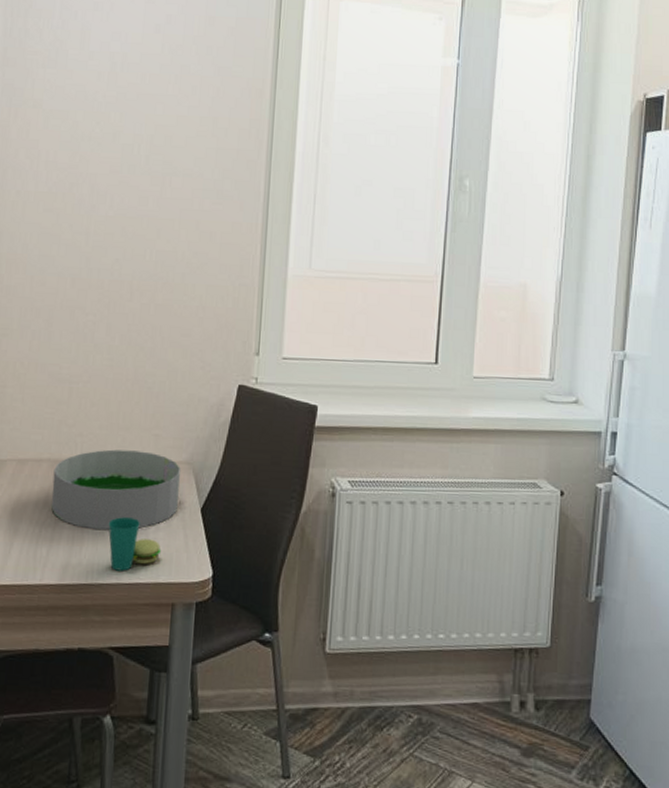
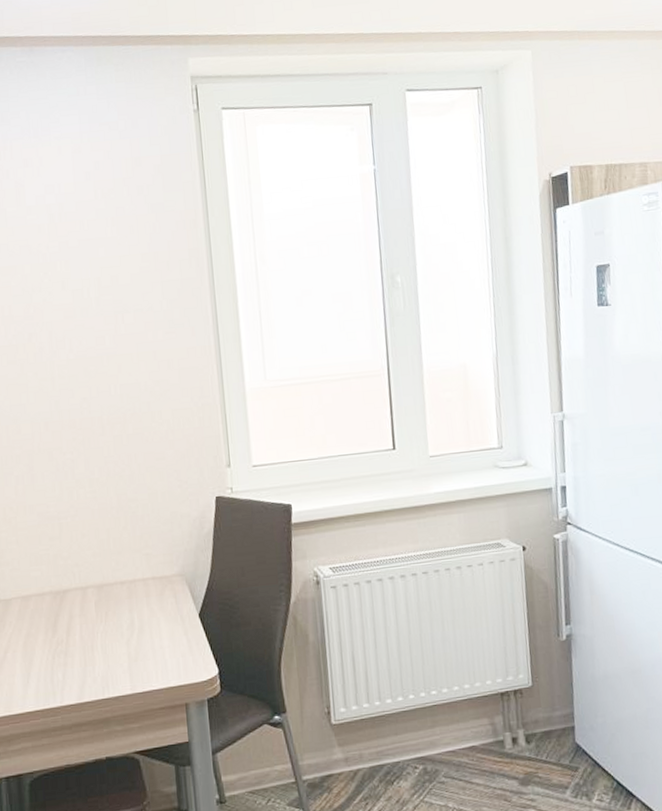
bowl: present [51,449,180,531] -> none [57,570,177,649]
cup: present [108,517,162,571] -> none [115,632,169,683]

